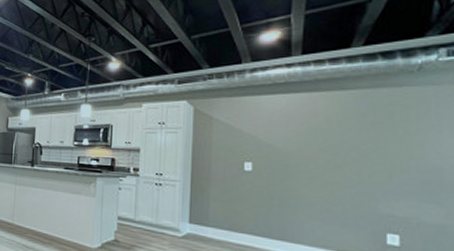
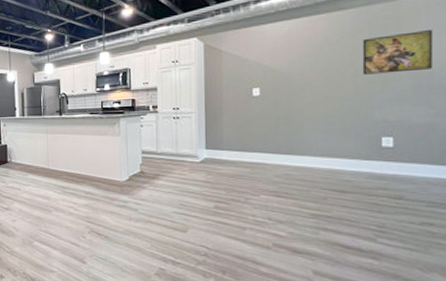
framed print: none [365,121,444,165] -> present [362,30,434,75]

